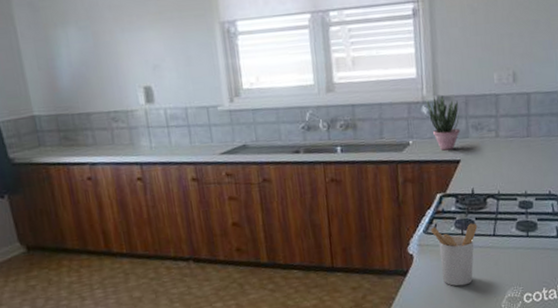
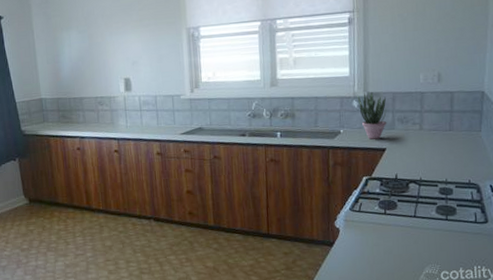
utensil holder: present [430,223,478,287] -> none [356,204,400,260]

